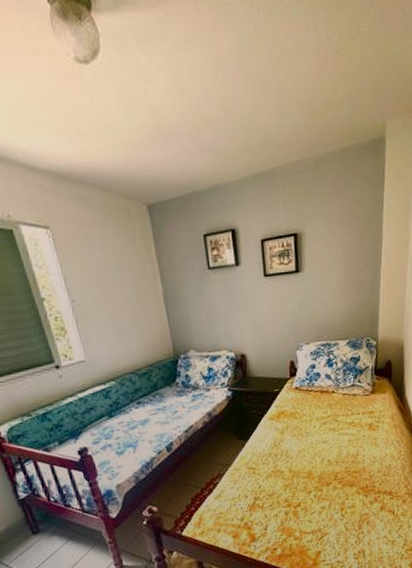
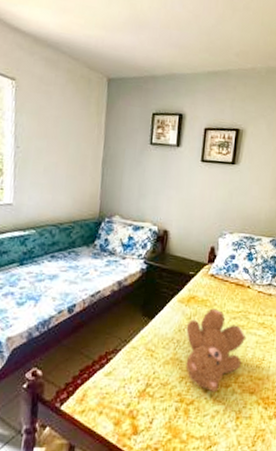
teddy bear: none [281,418,339,493] -> present [185,308,246,393]

